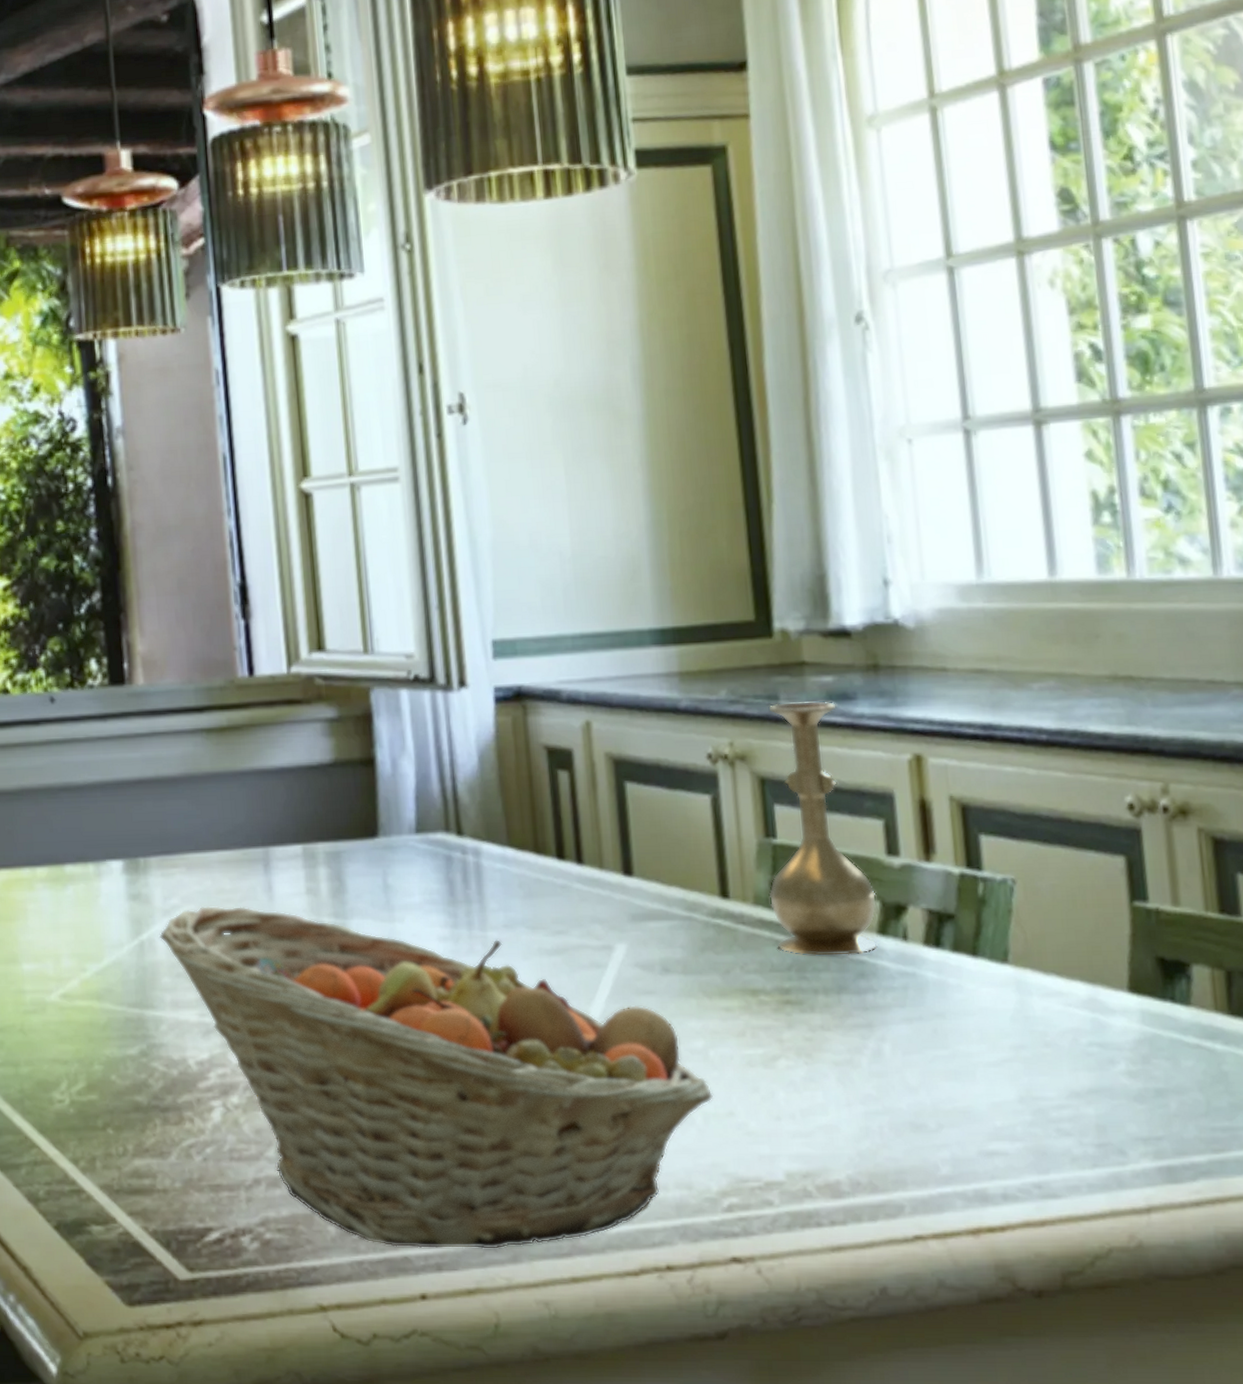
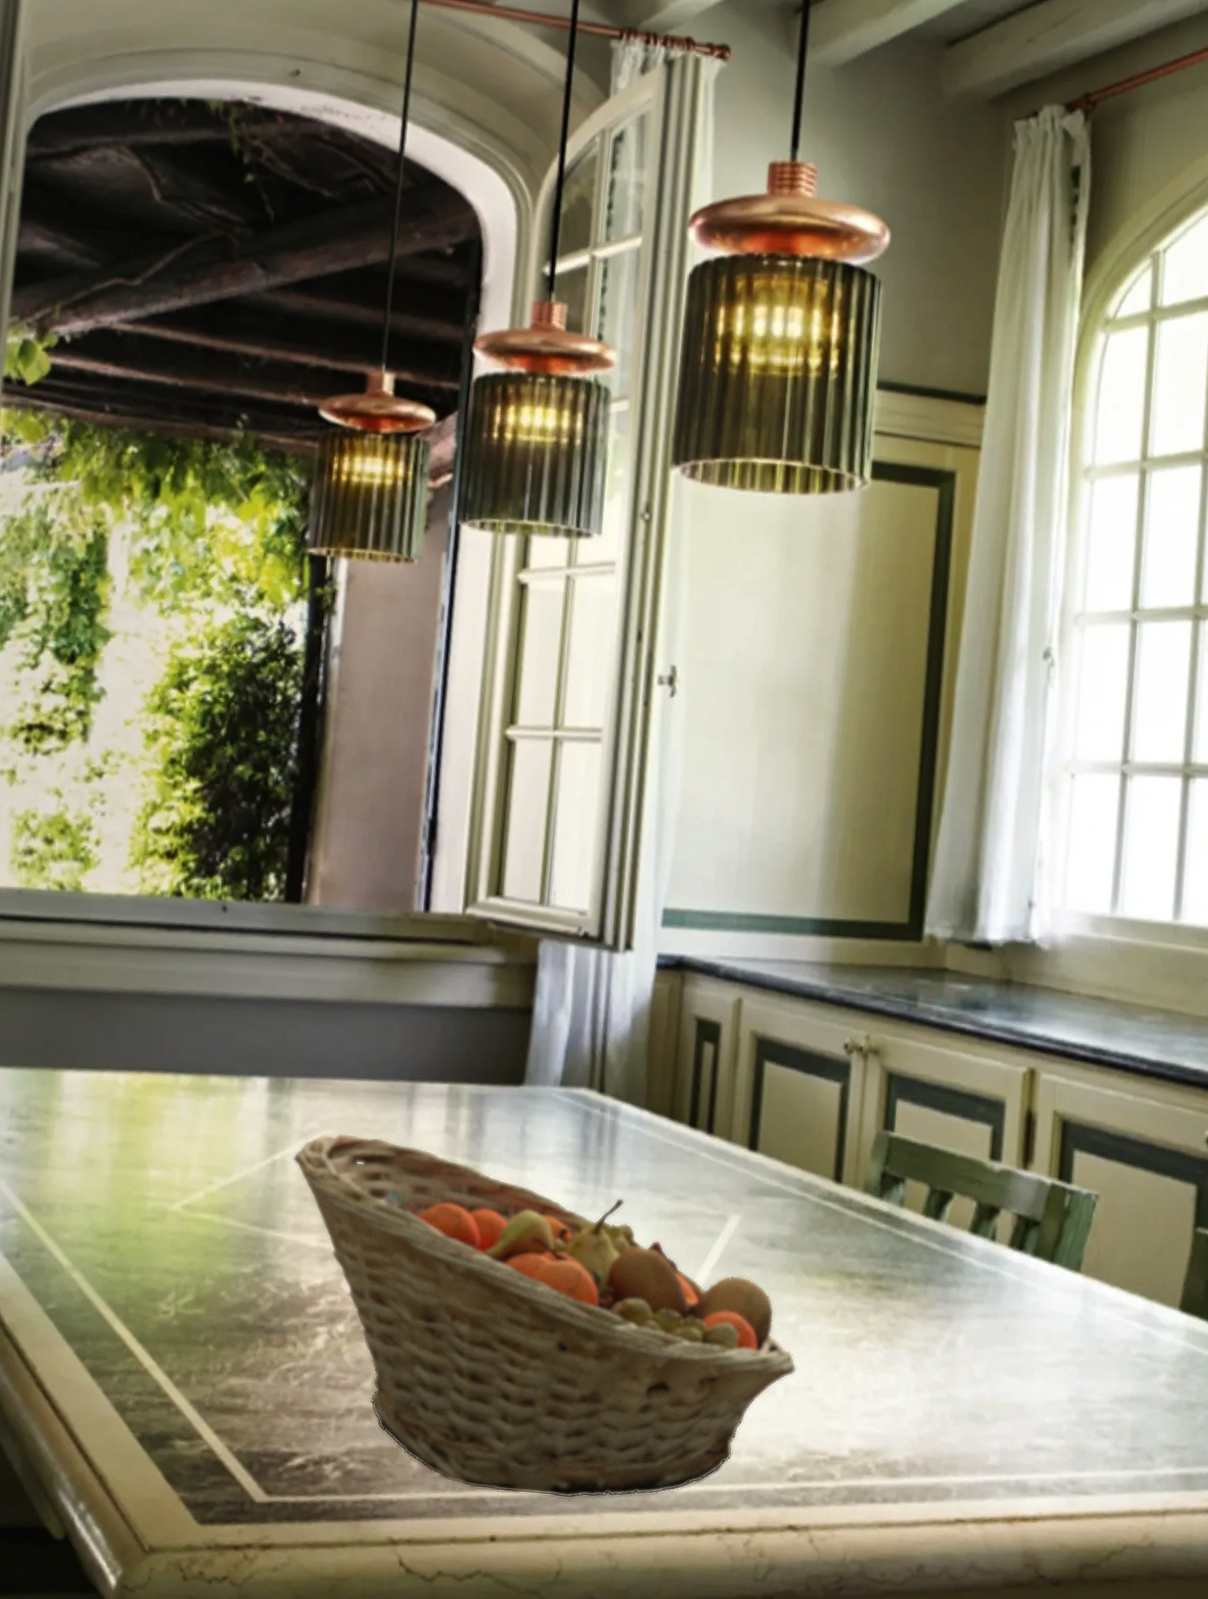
vase: present [768,700,878,956] -> none [878,1004,974,1250]

